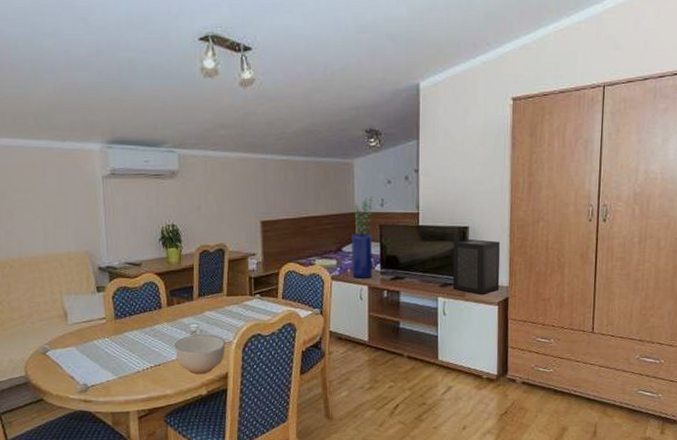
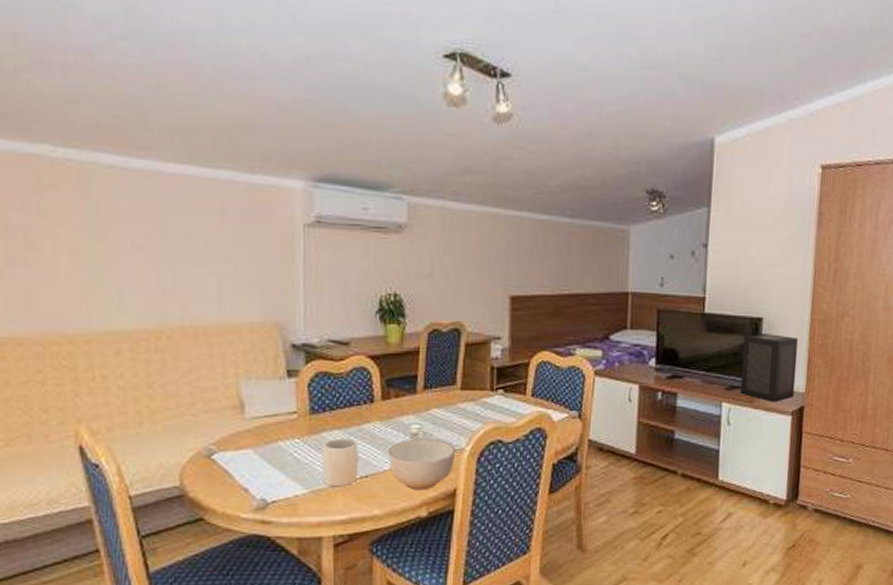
mug: none [125,337,153,374] -> present [322,439,359,487]
vase: present [352,196,374,279] -> none [620,273,652,375]

